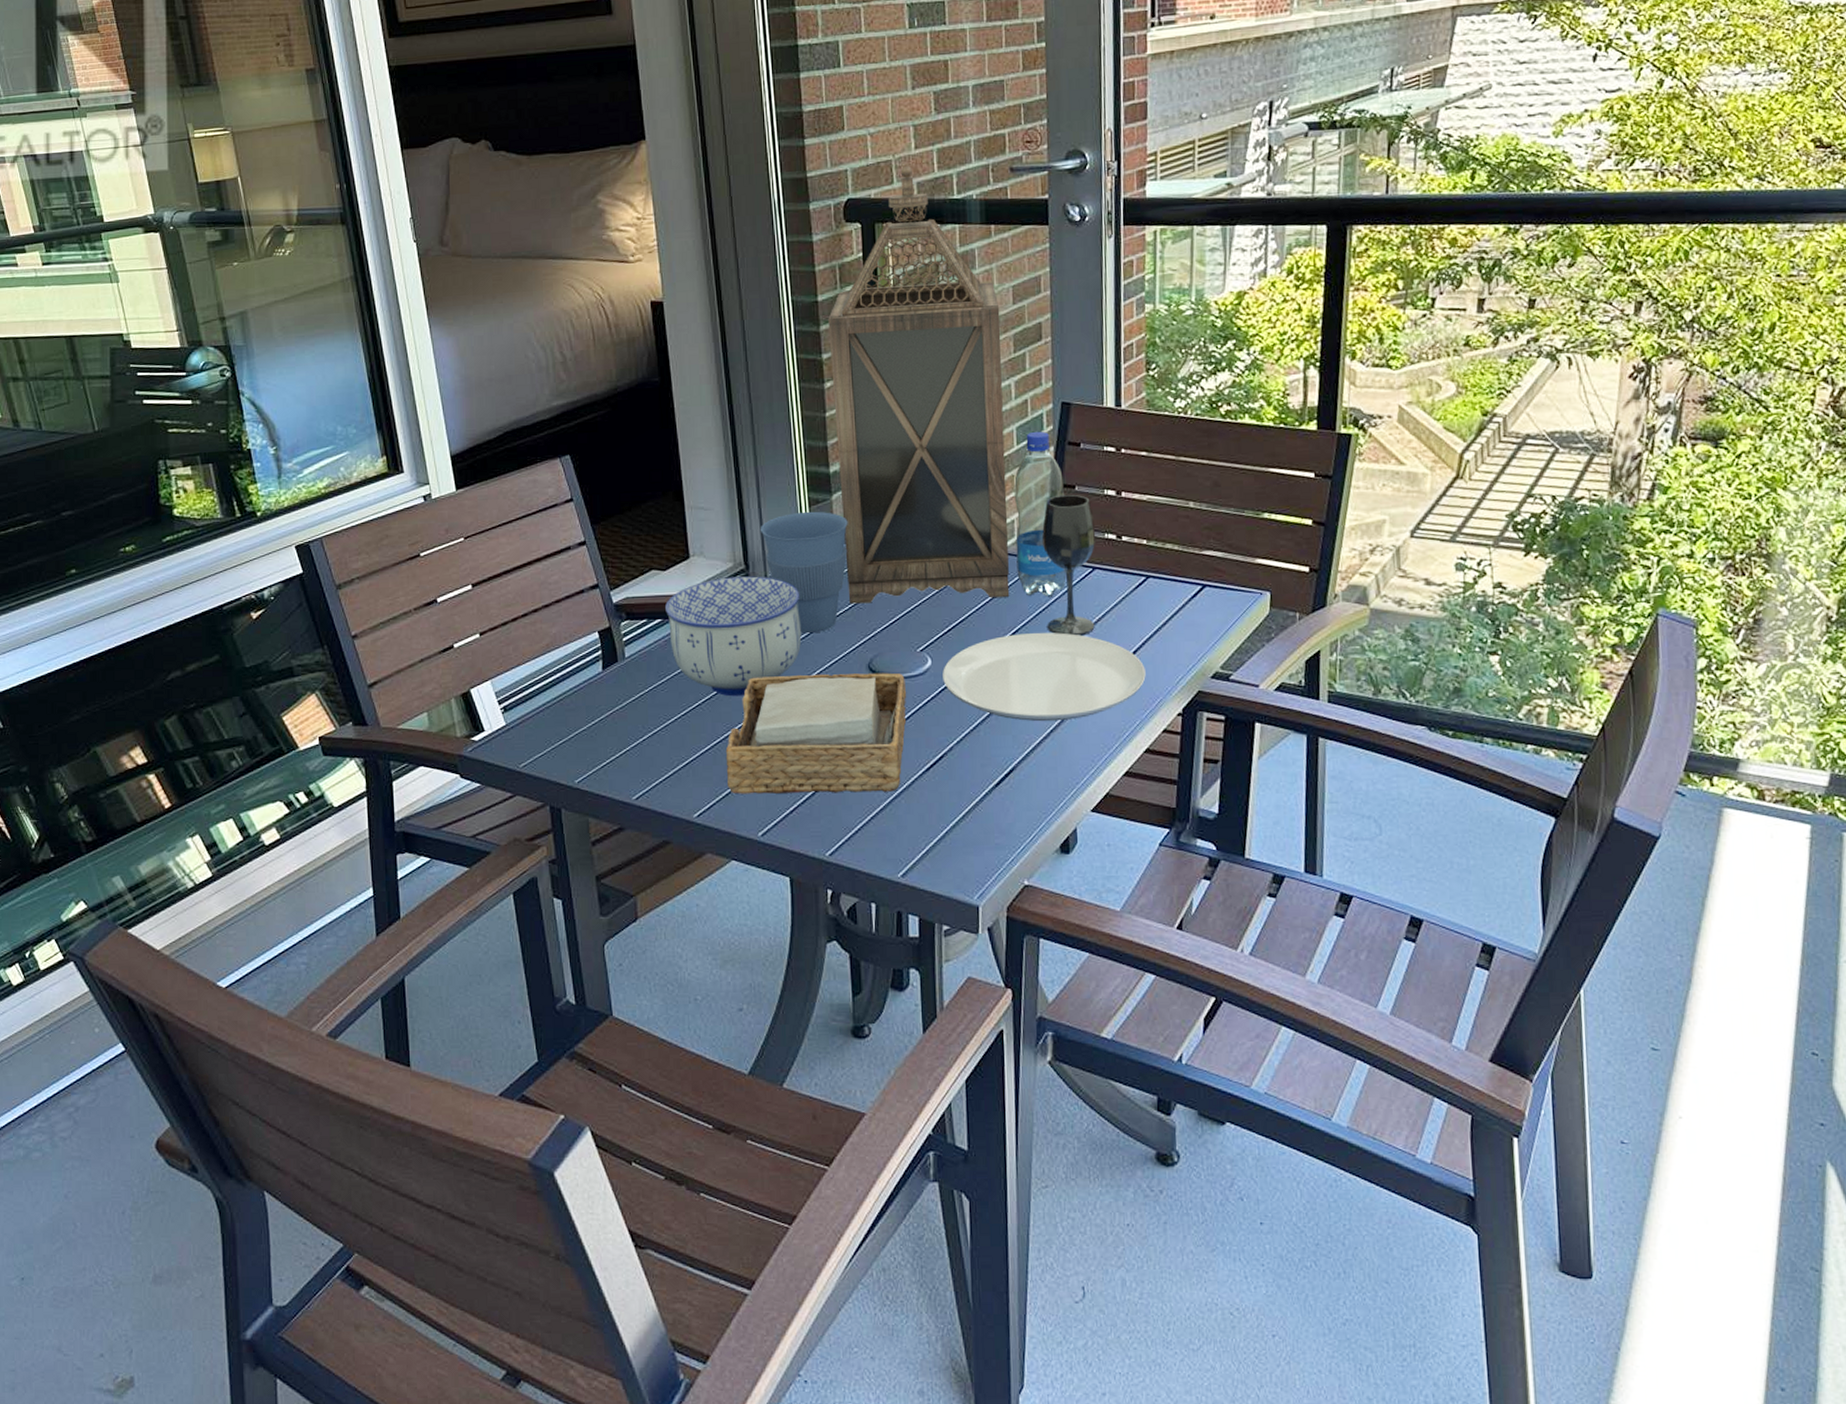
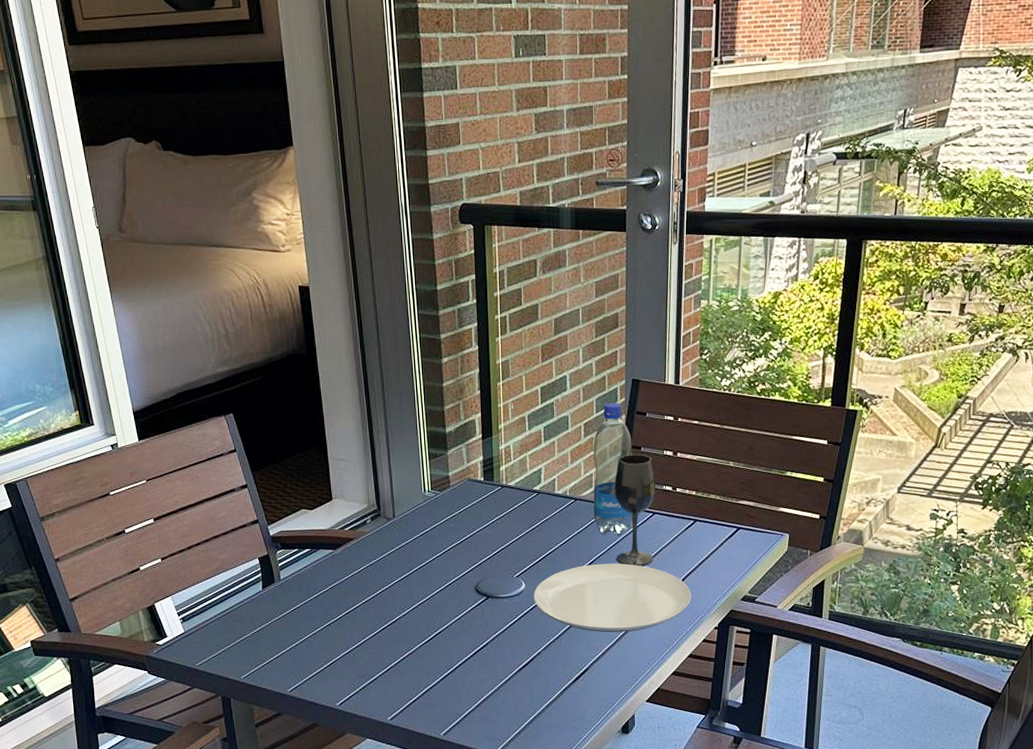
bowl: present [665,576,802,697] -> none [313,515,423,611]
napkin holder: present [725,673,907,794] -> none [362,593,506,688]
cup: present [760,511,848,634] -> none [389,463,460,562]
lantern: present [828,165,1010,604] -> none [446,176,588,539]

